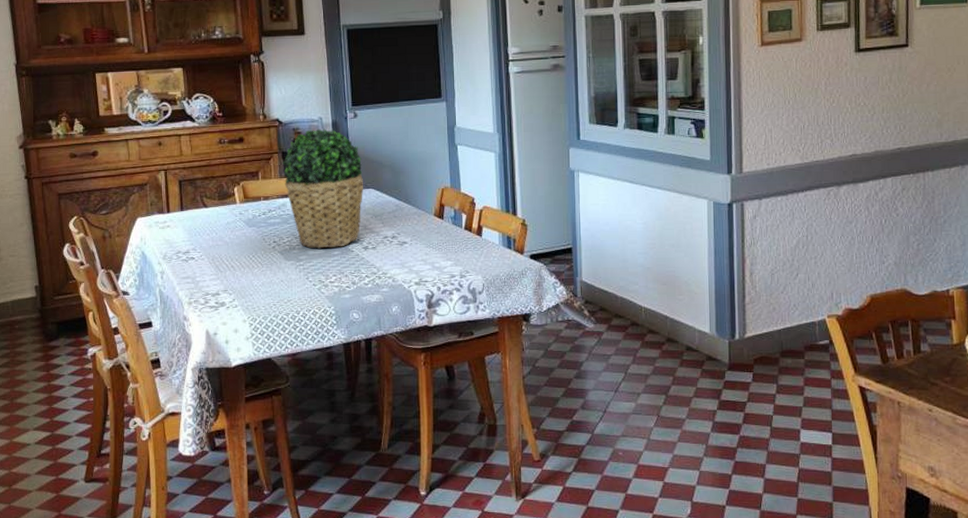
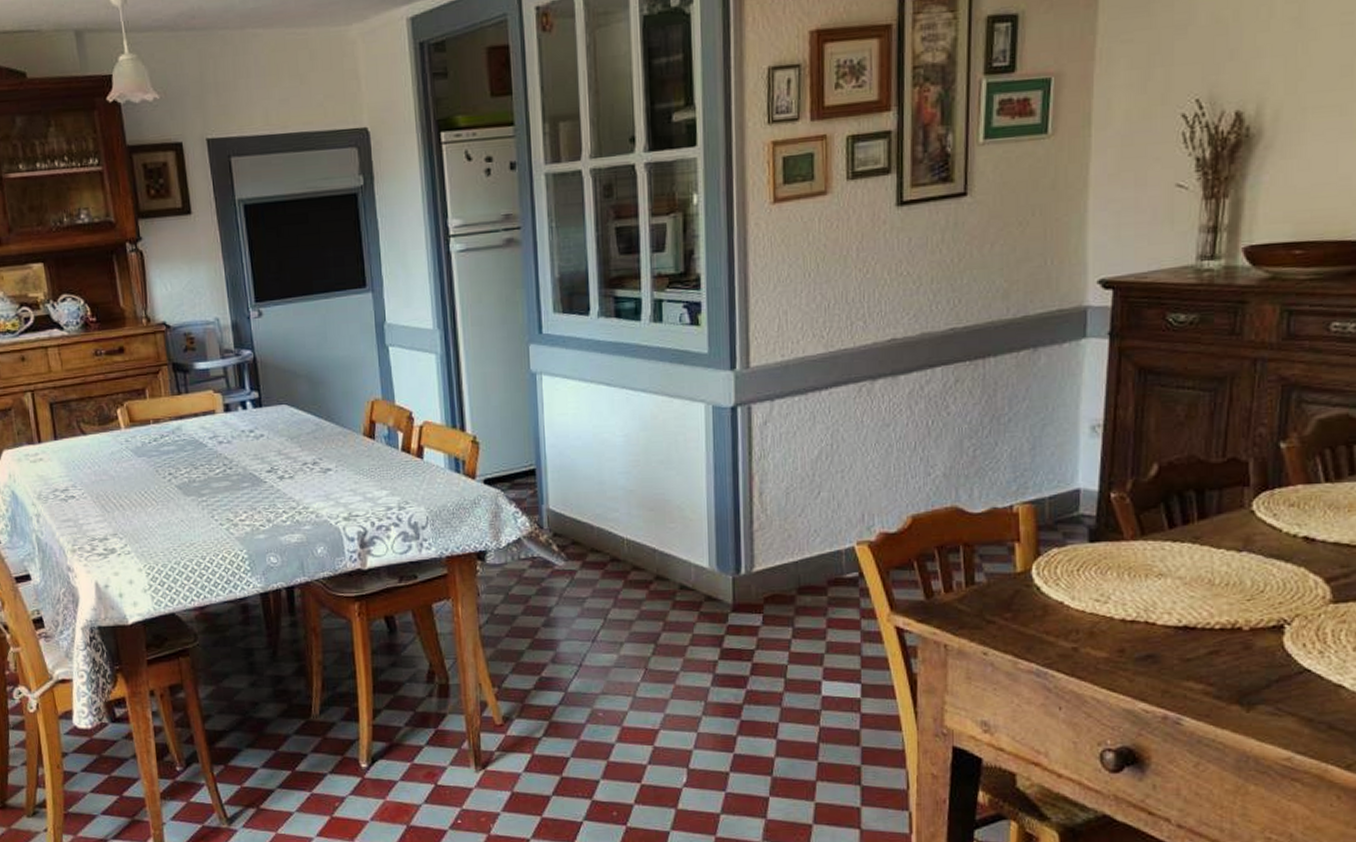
potted plant: present [282,128,363,249] -> none [173,332,275,481]

